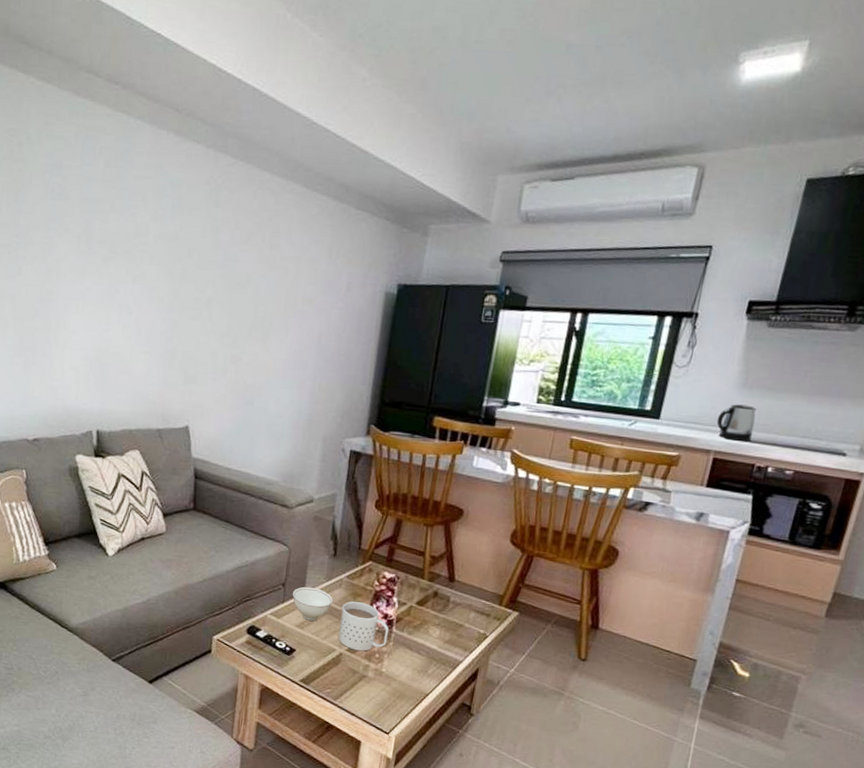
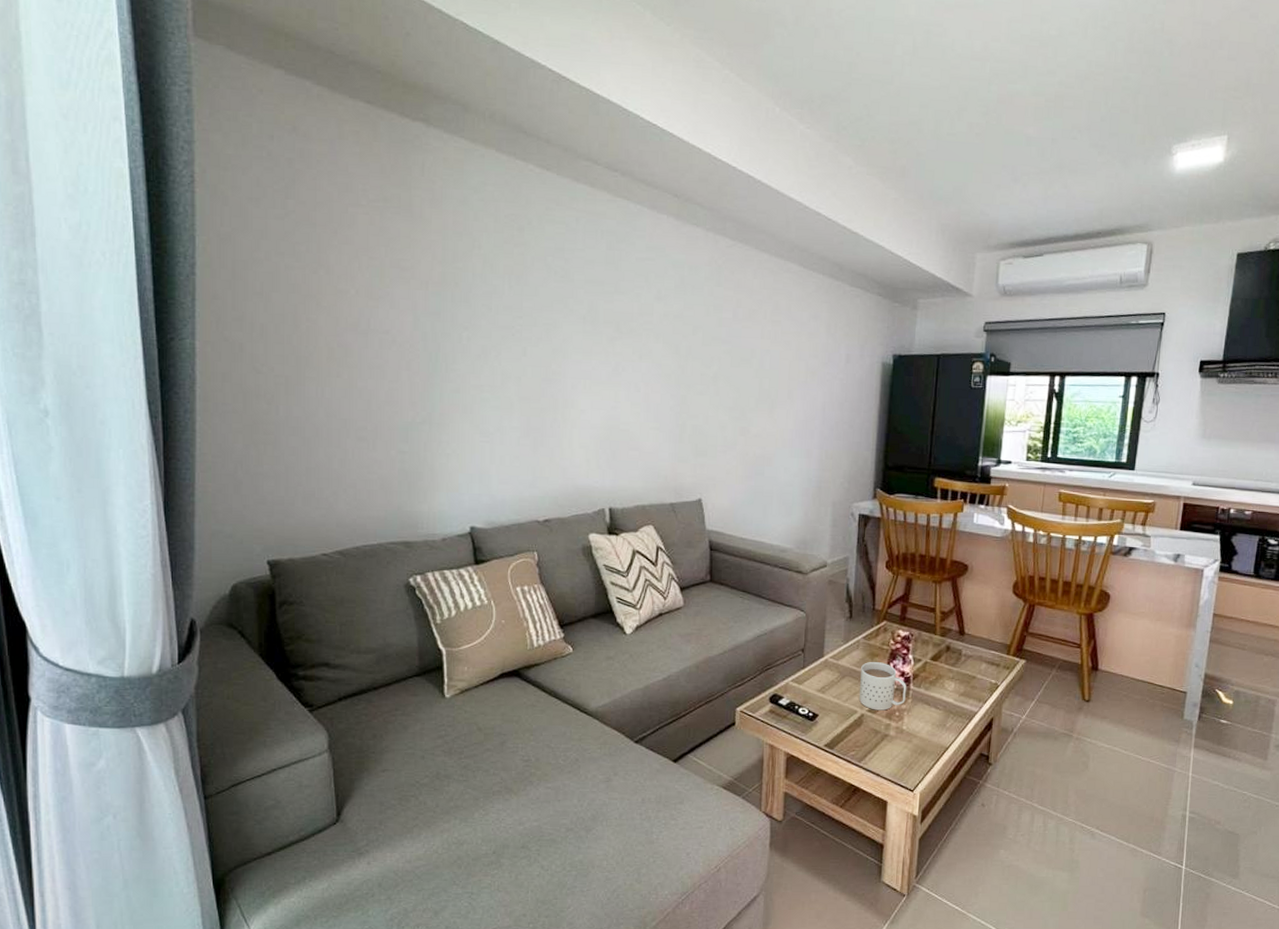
bowl: present [292,586,334,621] -> none [811,650,852,684]
kettle: present [716,404,757,441] -> none [1183,453,1216,487]

